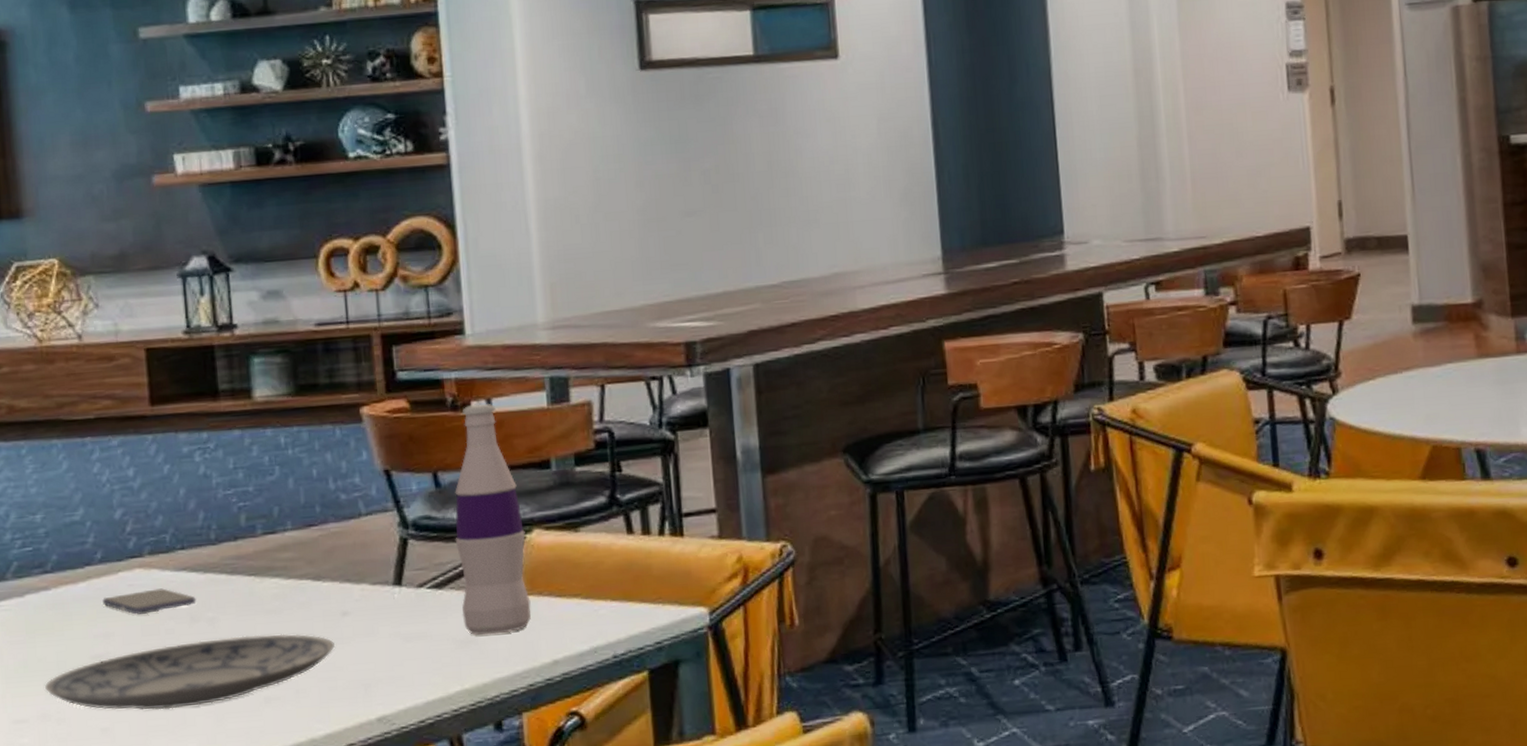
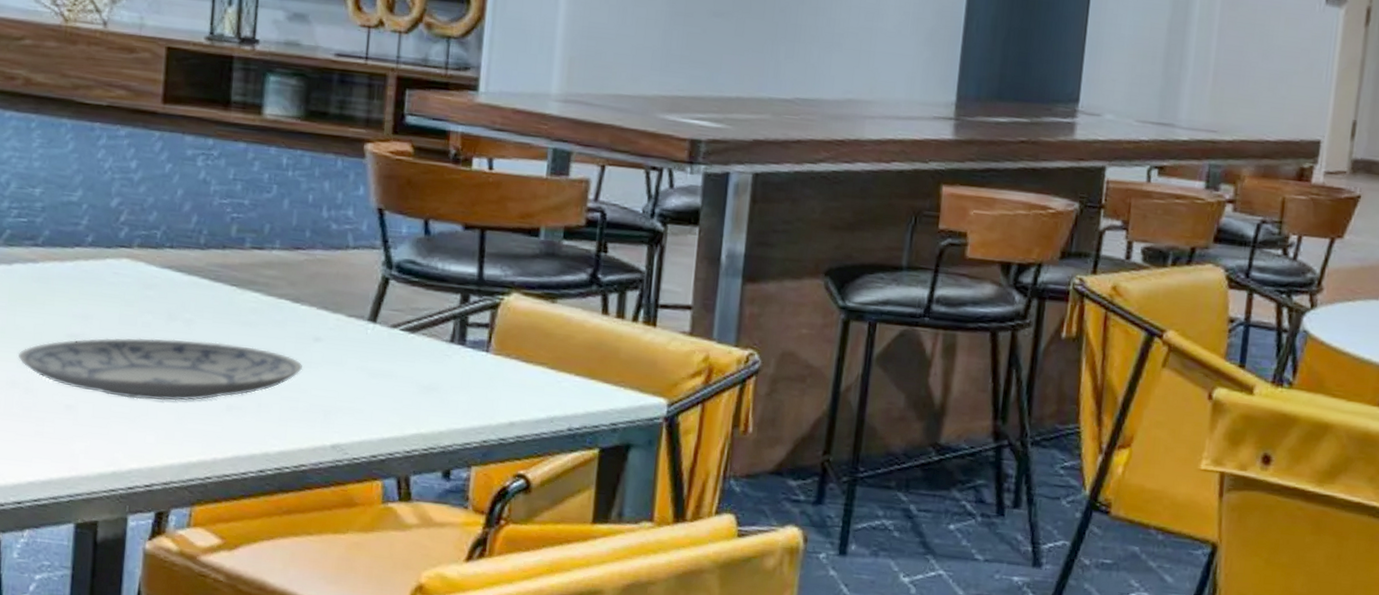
smartphone: present [102,588,196,615] -> none [86,279,177,305]
bottle: present [454,403,531,635] -> none [429,160,504,387]

